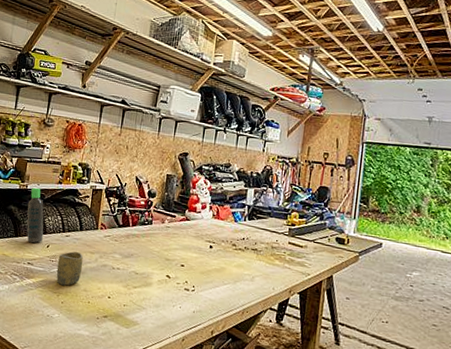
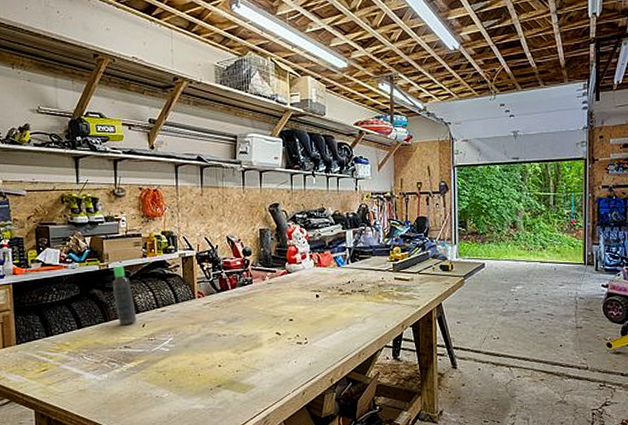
cup: present [56,251,83,286] -> none [157,325,186,363]

